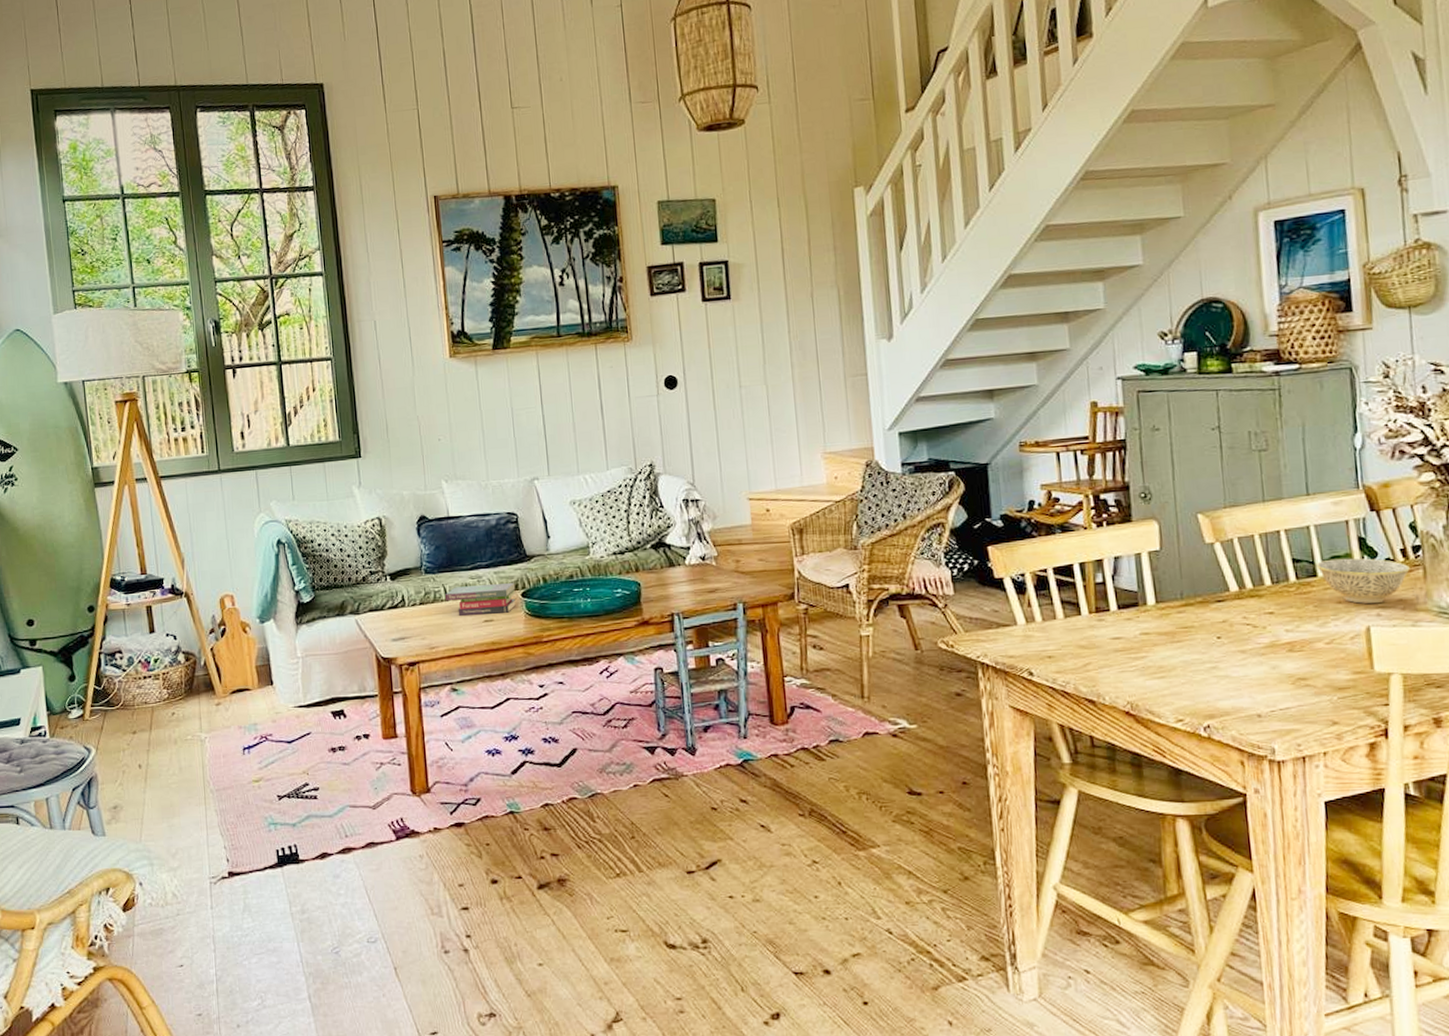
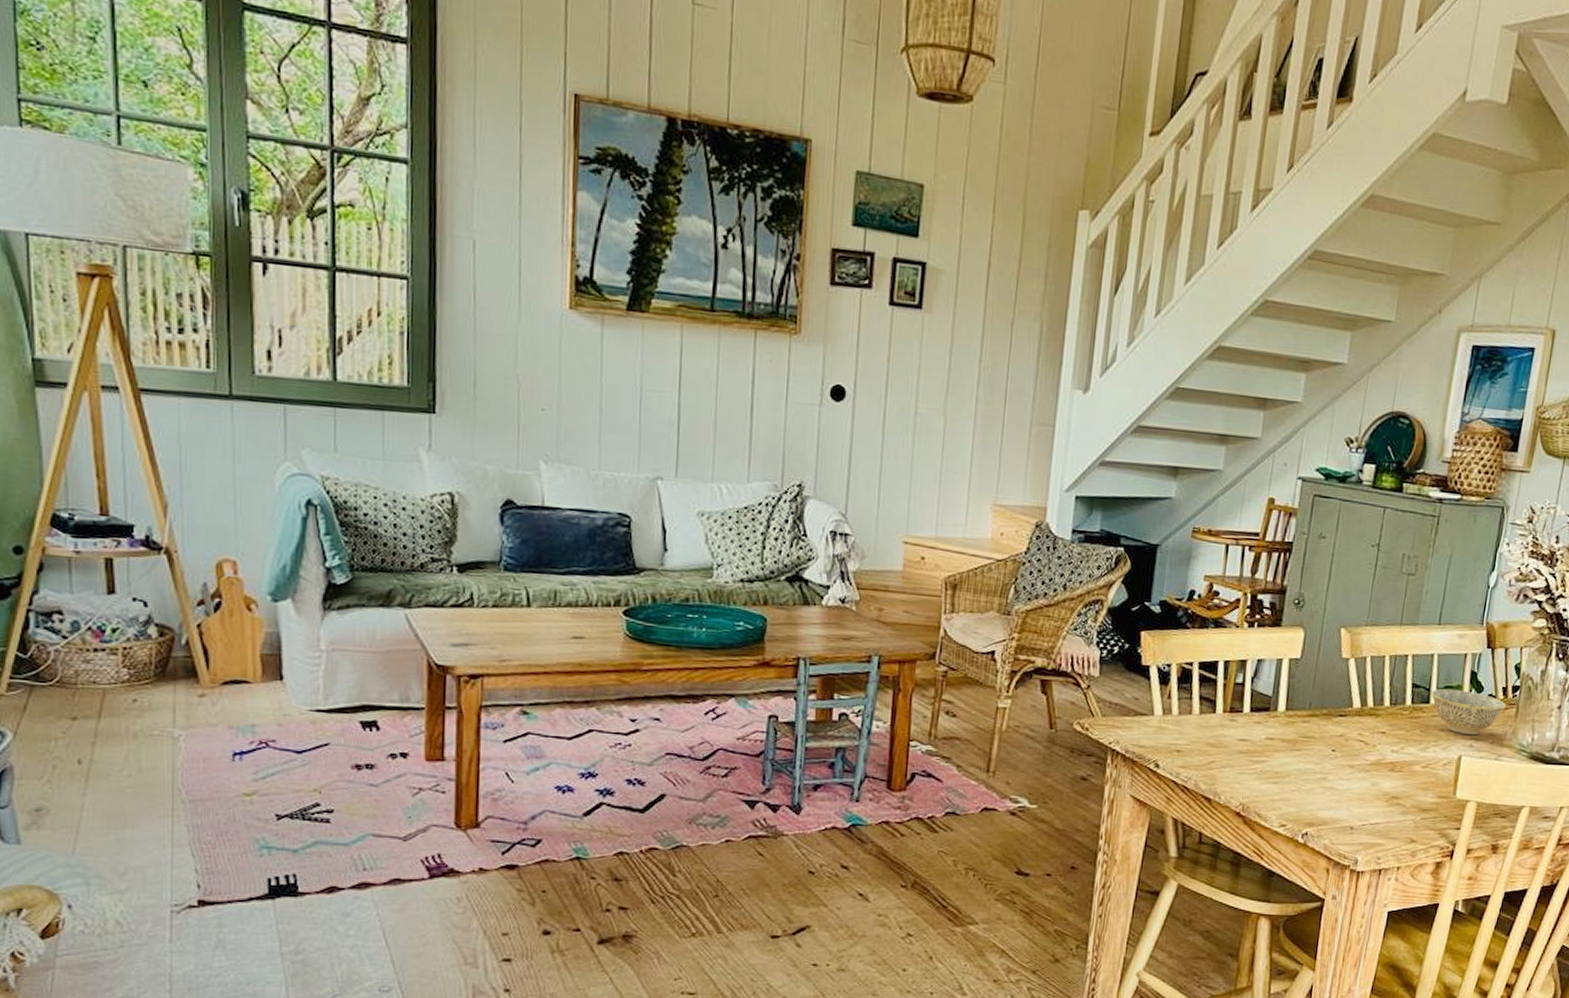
books: present [445,583,516,617] -> none [527,592,617,632]

